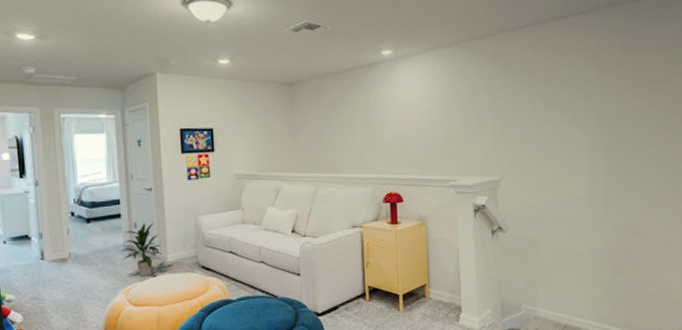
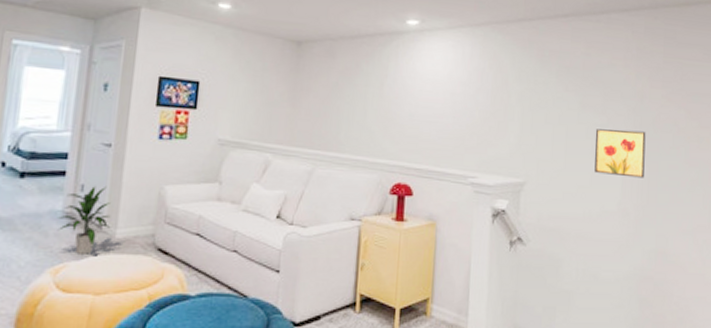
wall art: none [561,122,610,164] -> present [594,129,646,178]

